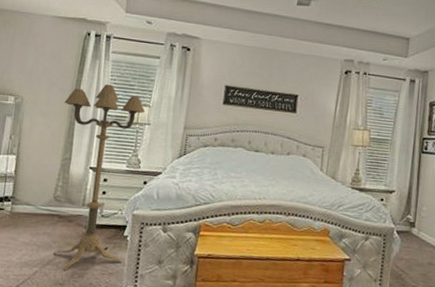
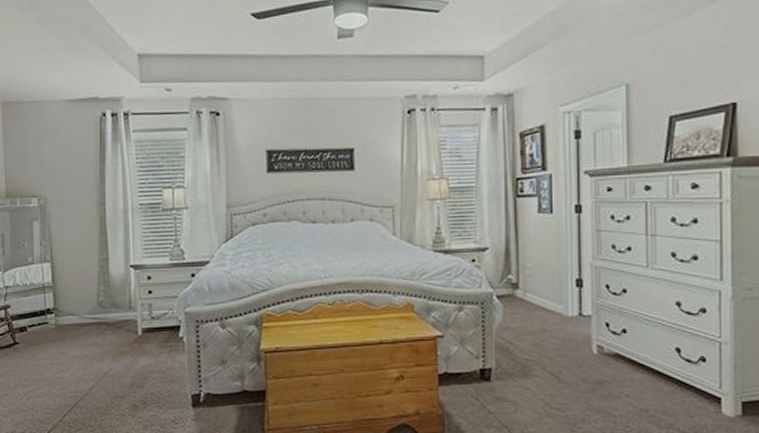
floor lamp: present [54,84,146,271] -> none [91,169,183,383]

